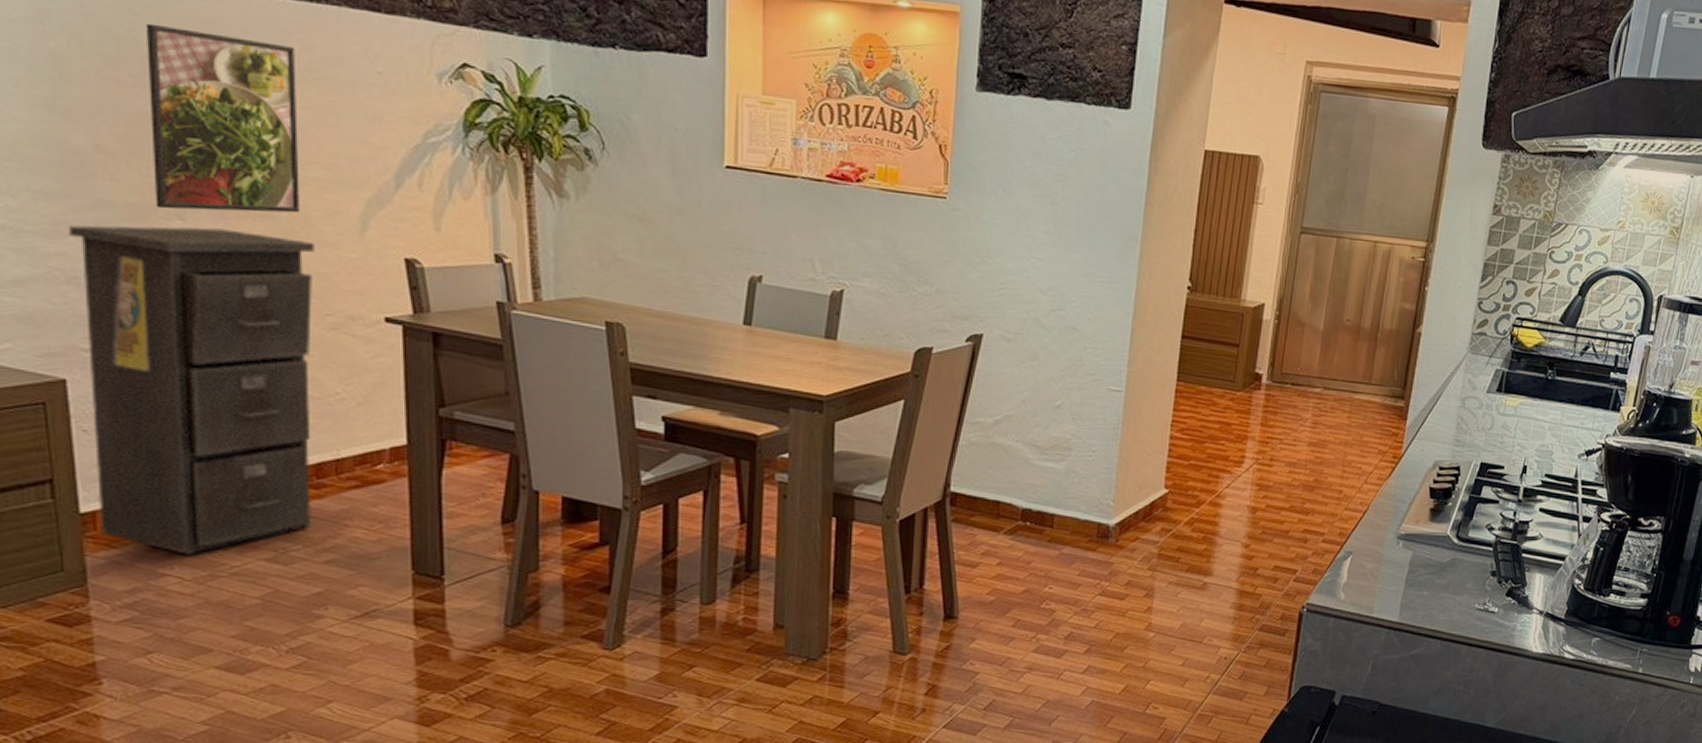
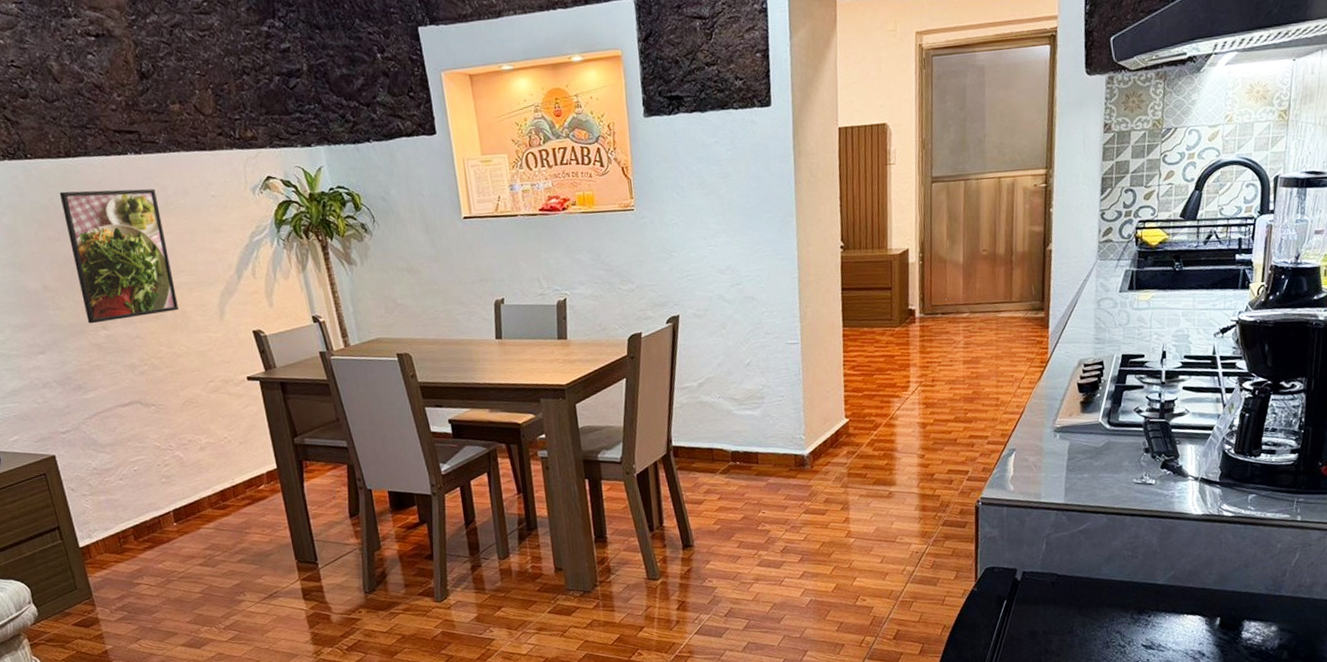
filing cabinet: present [69,225,315,555] -> none [38,330,224,568]

